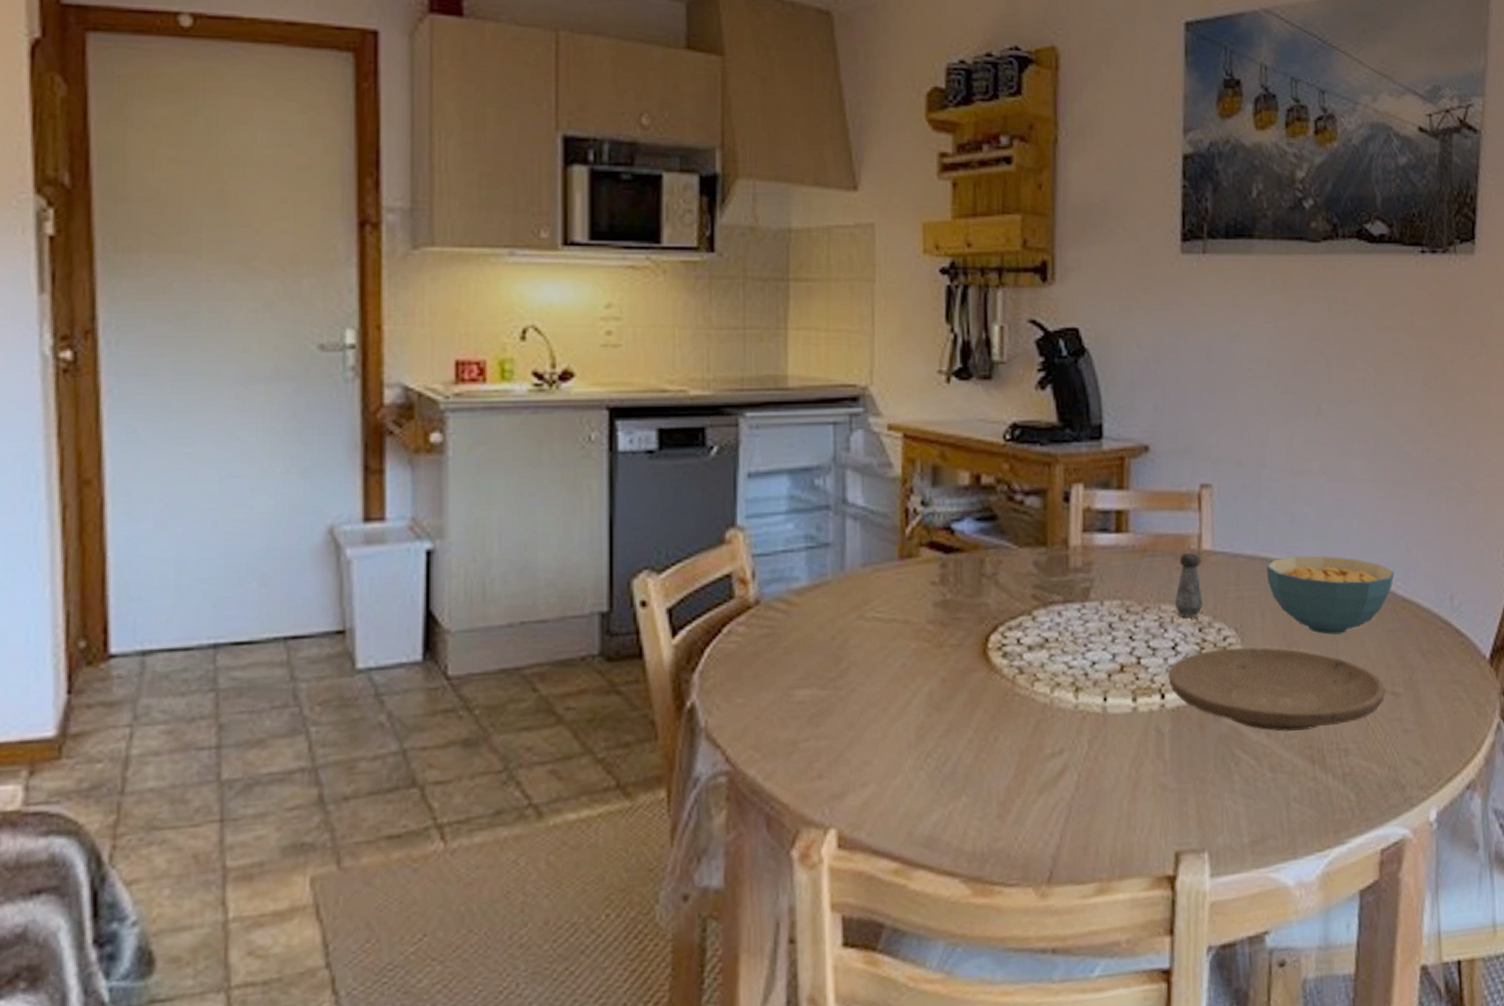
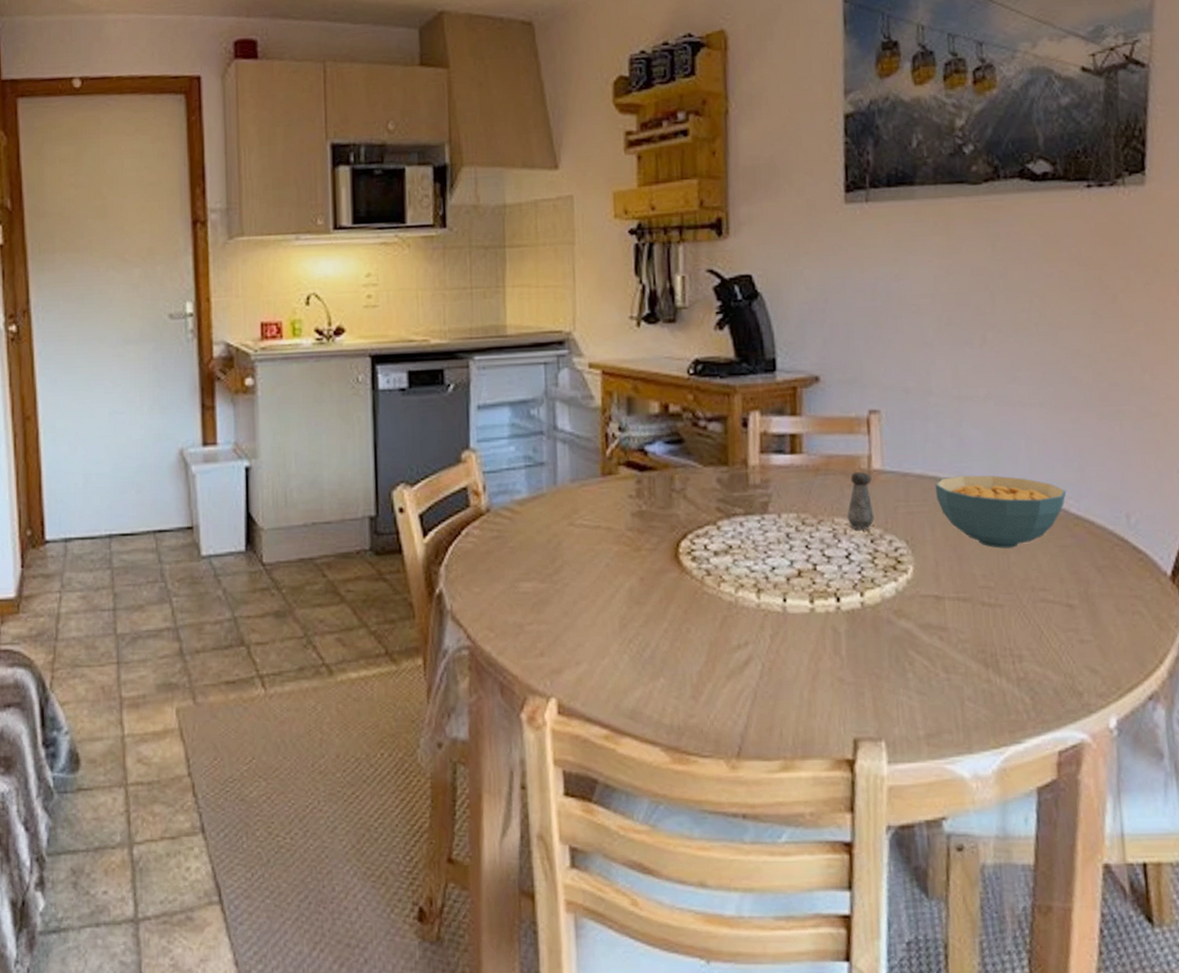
plate: present [1168,647,1386,732] -> none [842,557,1060,637]

